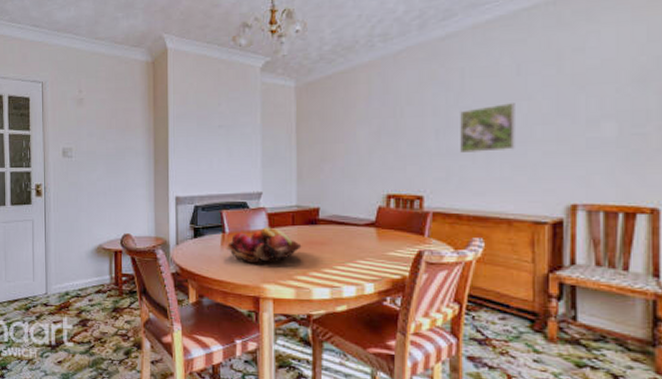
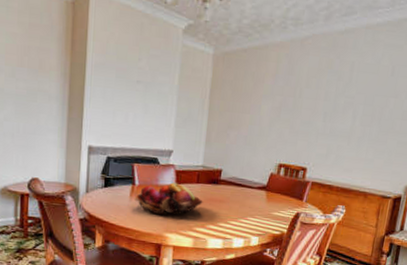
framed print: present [460,103,515,153] -> none [340,98,386,137]

